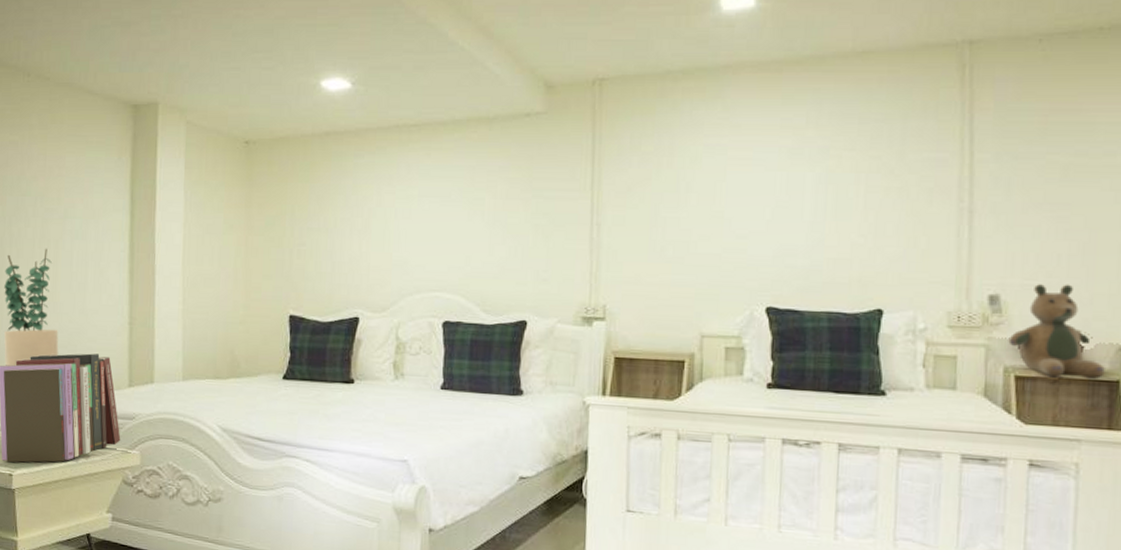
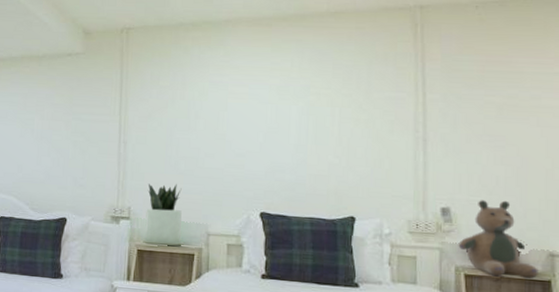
planter: none [620,275,673,353] -> present [142,183,185,247]

